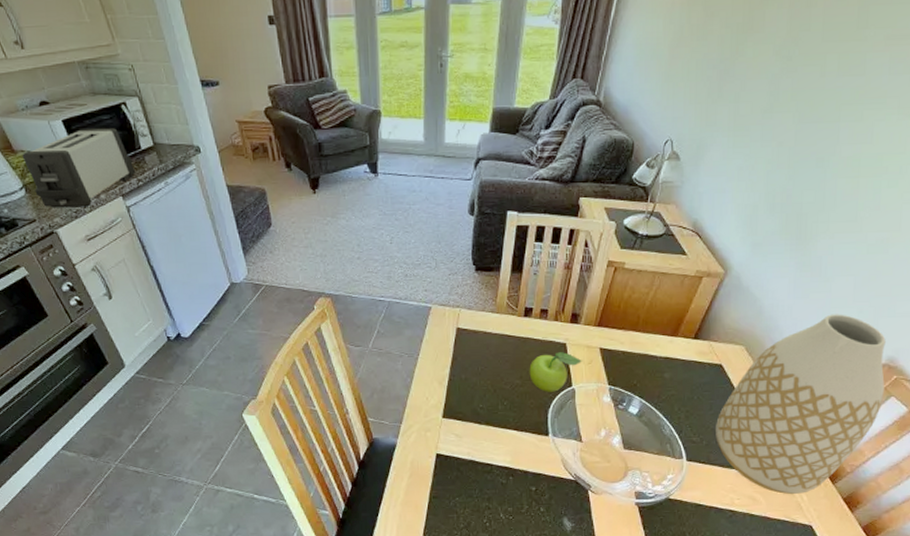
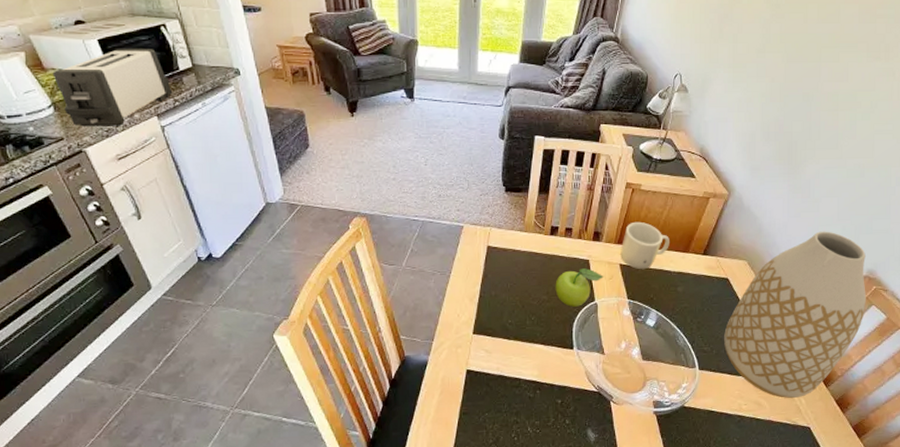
mug: none [601,302,657,355] -> present [620,221,671,270]

